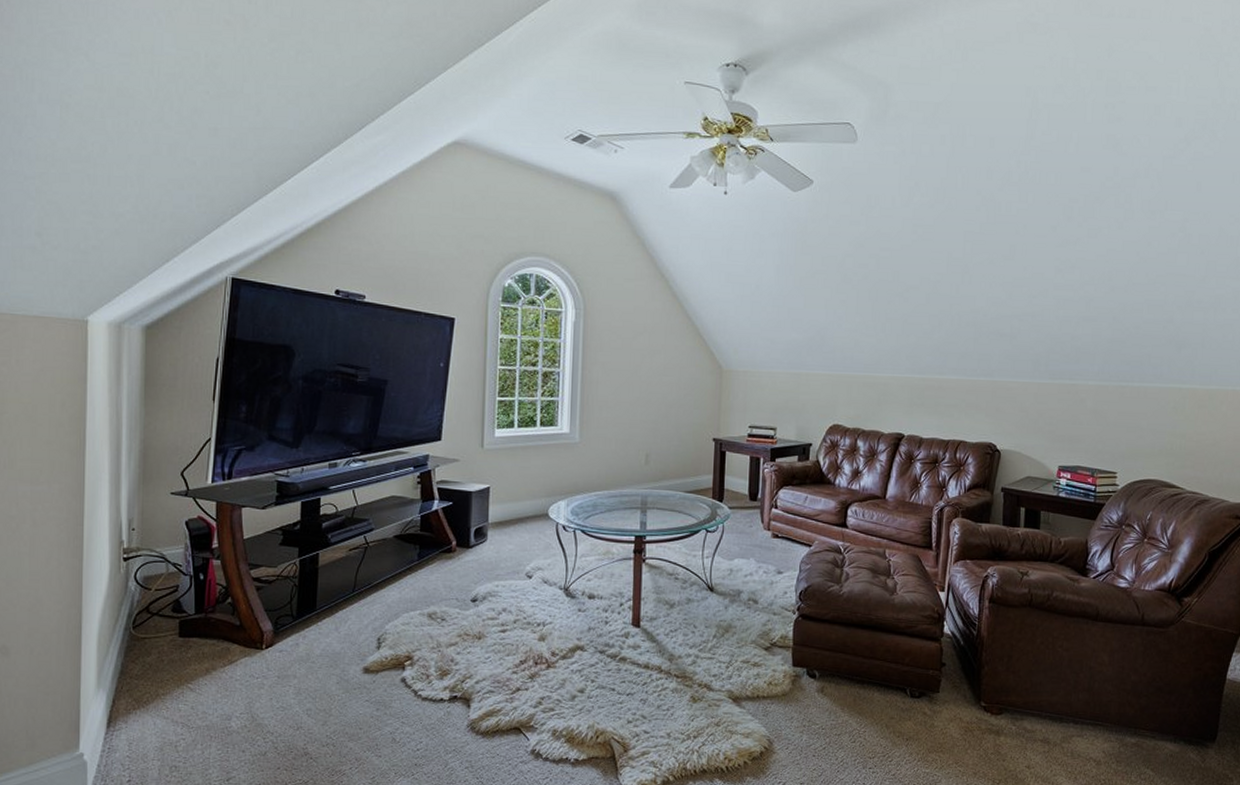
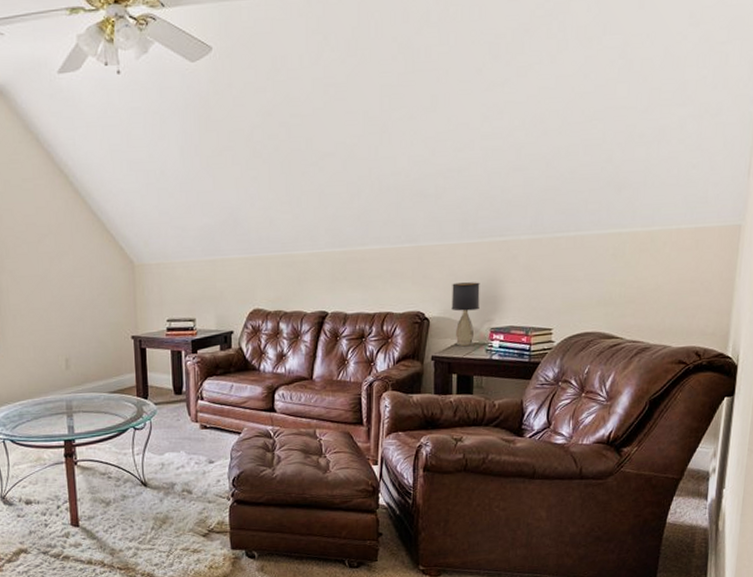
table lamp: none [1022,419,1050,482] -> present [451,282,480,347]

